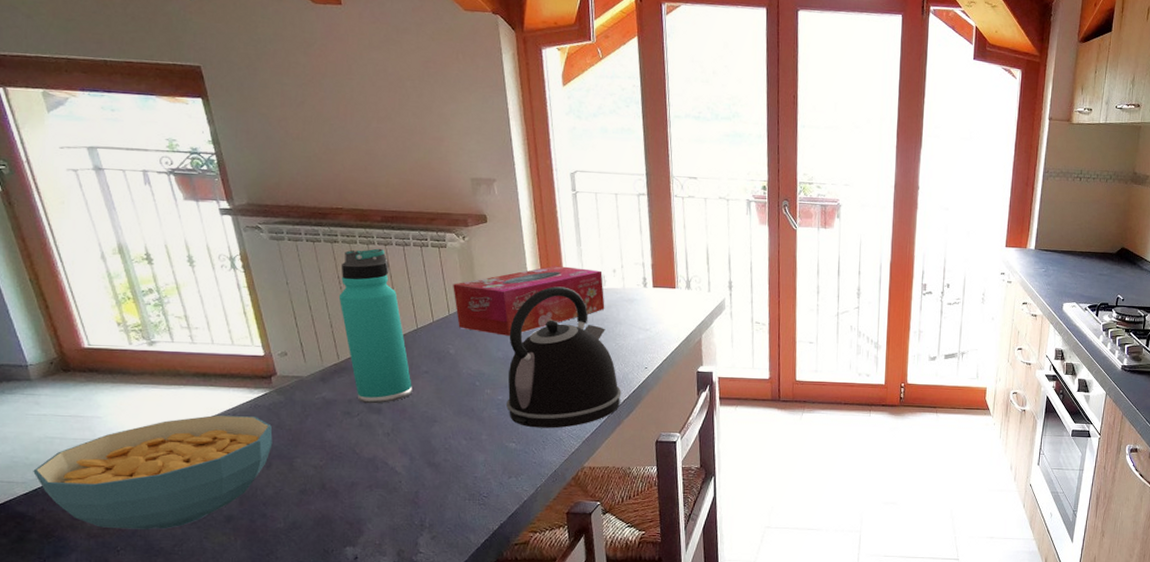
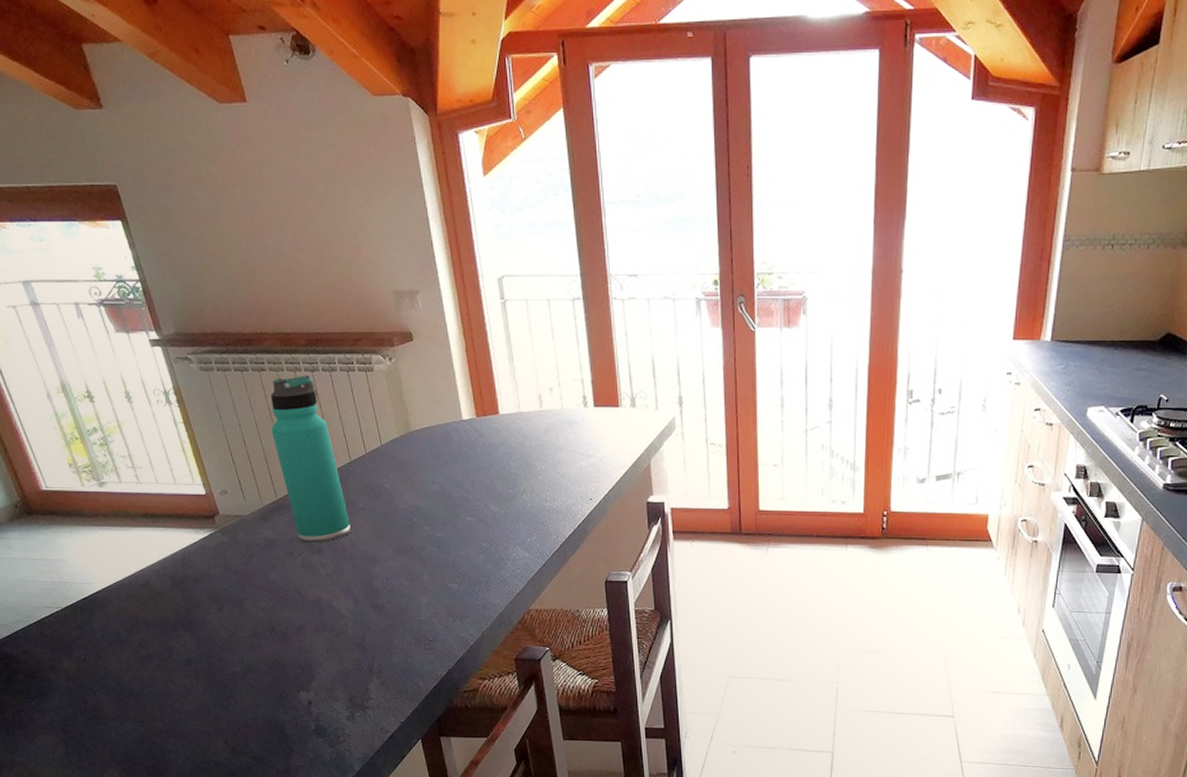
cereal bowl: present [33,414,273,530] -> none [13,556,222,672]
tissue box: present [453,266,605,336] -> none [383,386,543,467]
kettle: present [506,286,622,428] -> none [444,410,566,568]

